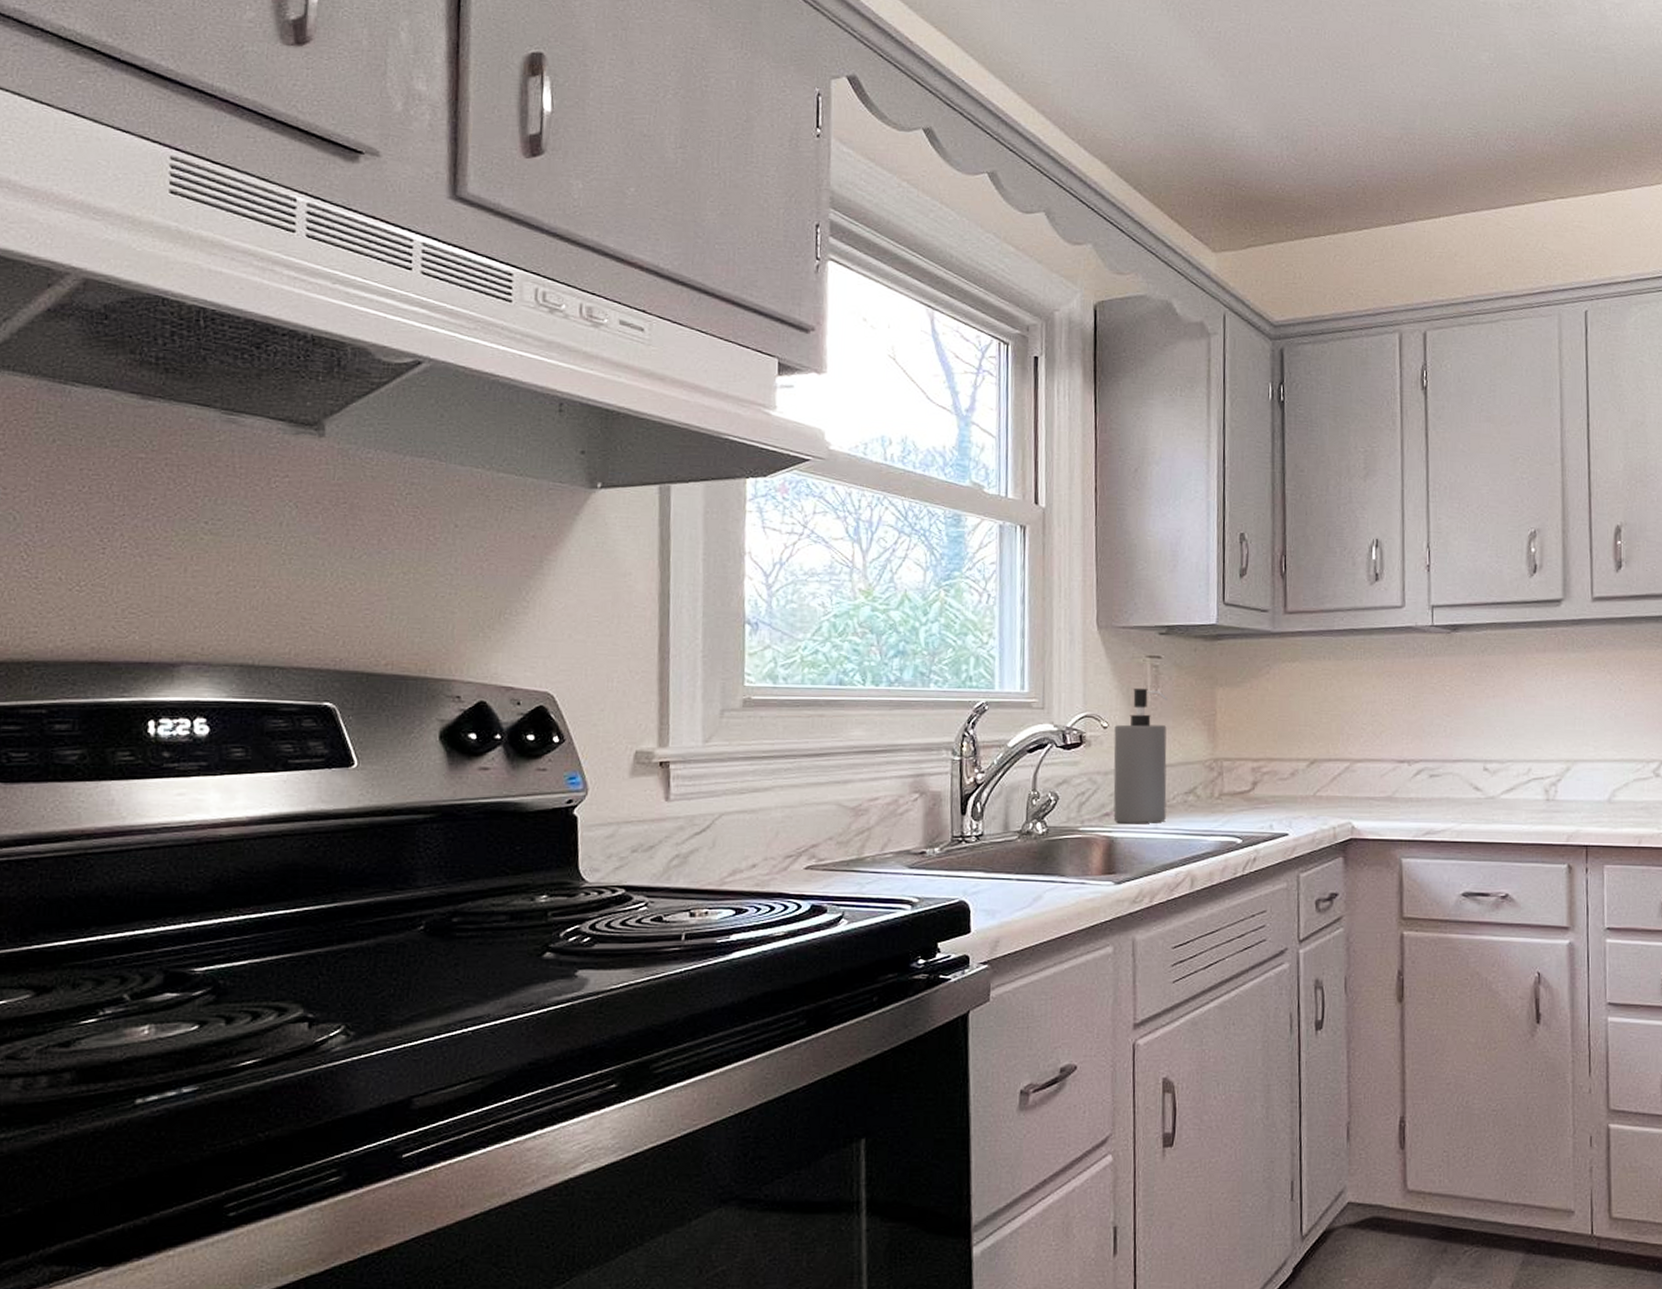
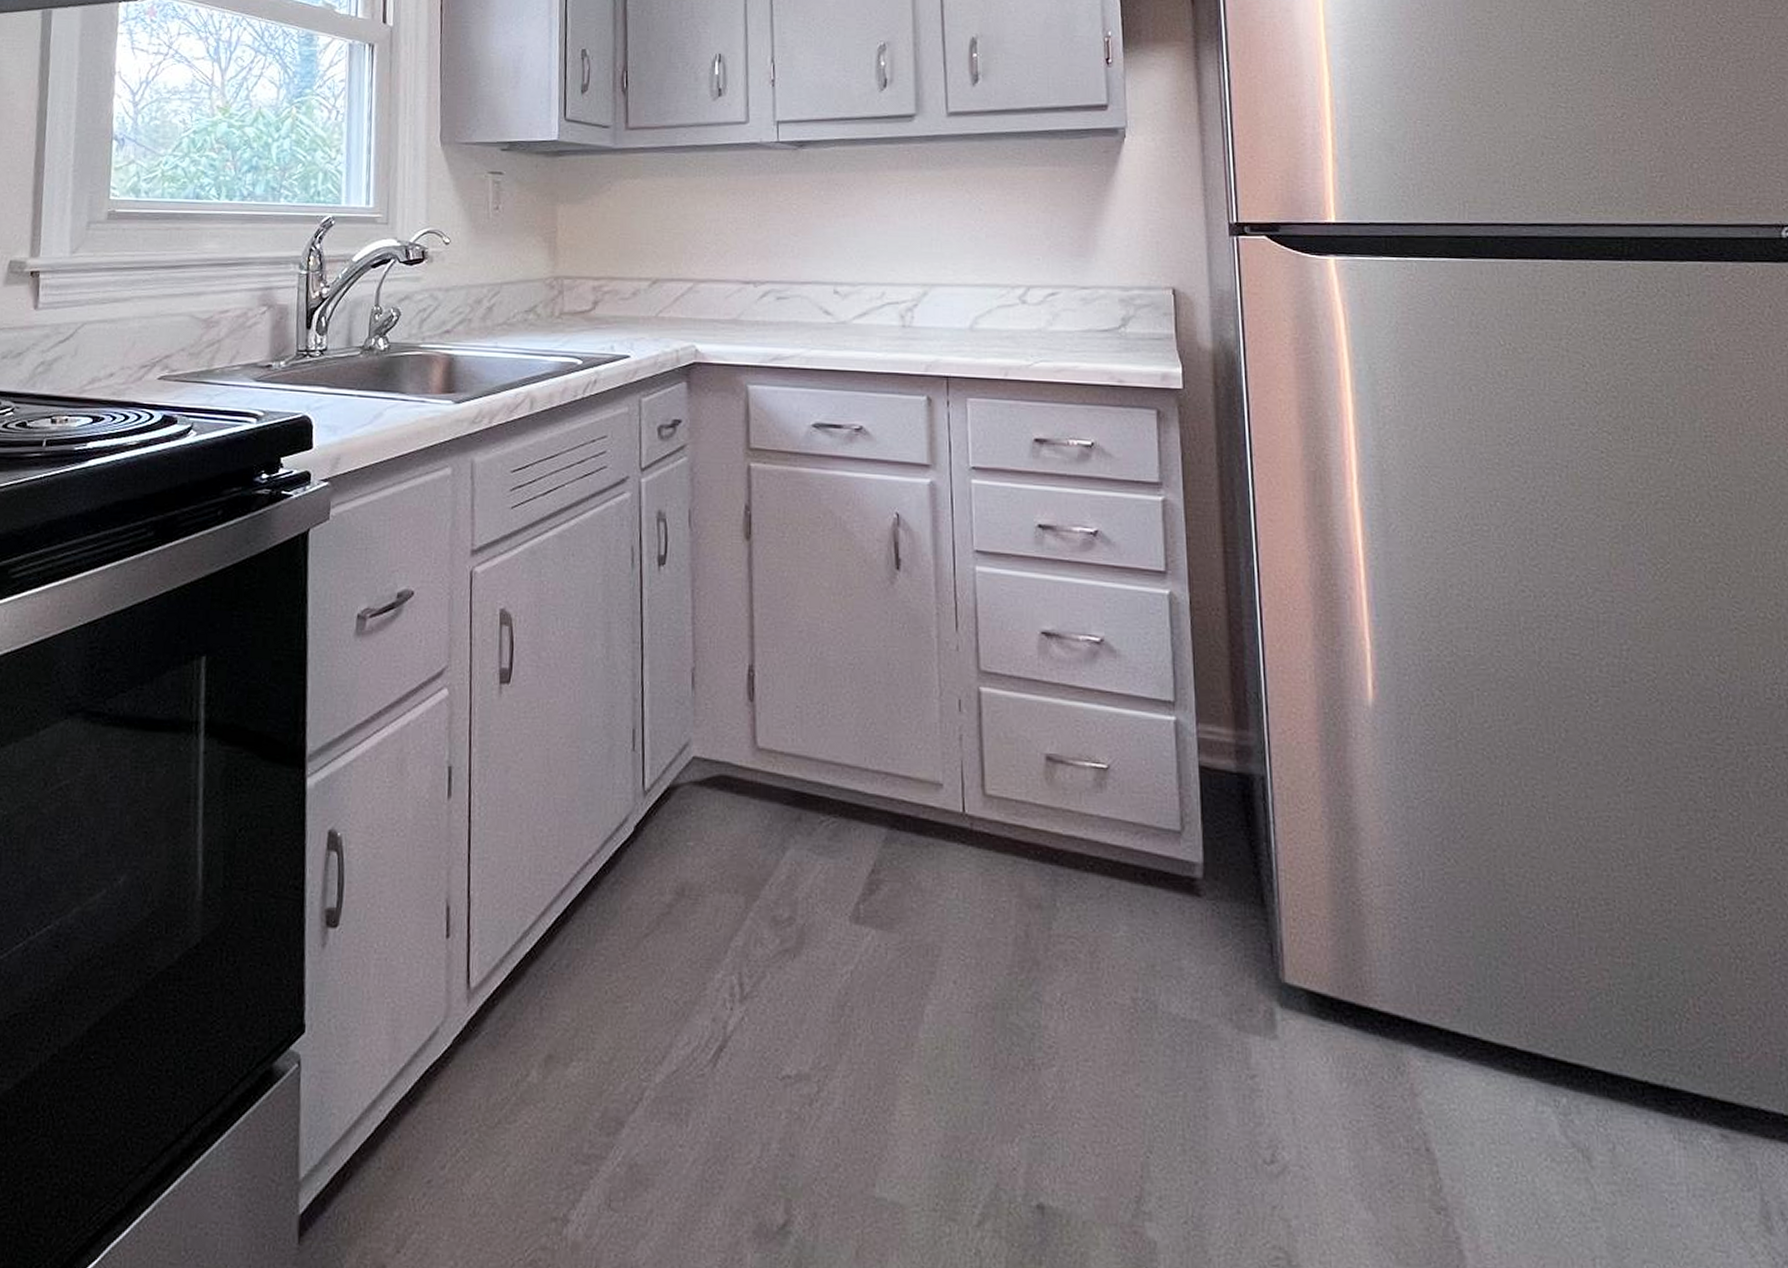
soap dispenser: present [1113,688,1168,823] -> none [454,204,509,342]

